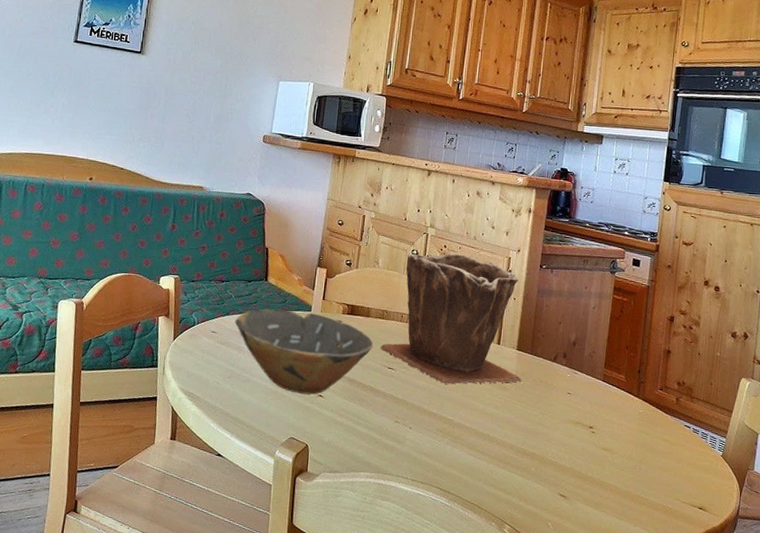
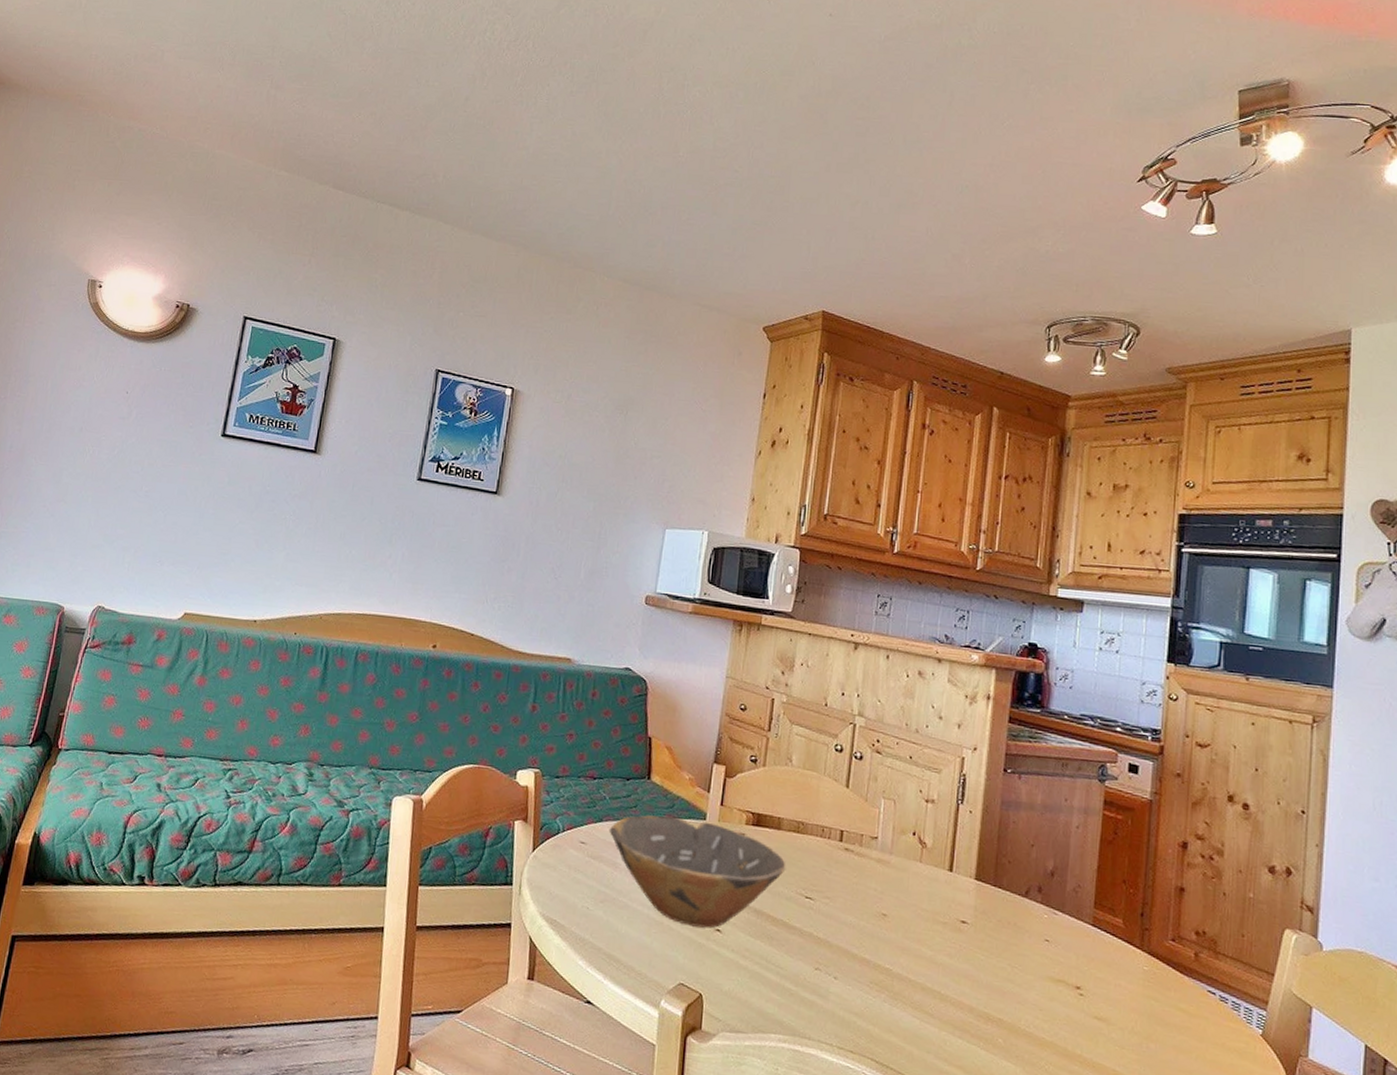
plant pot: present [380,253,523,384] -> none [795,748,984,923]

